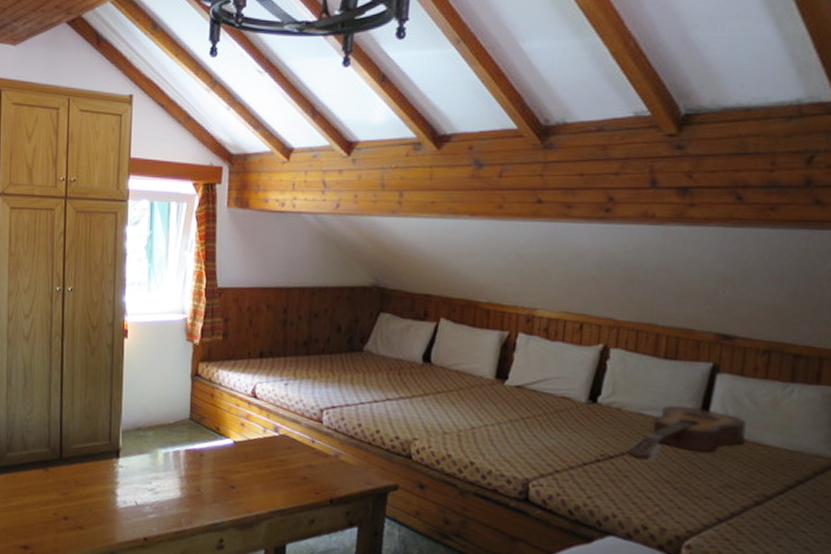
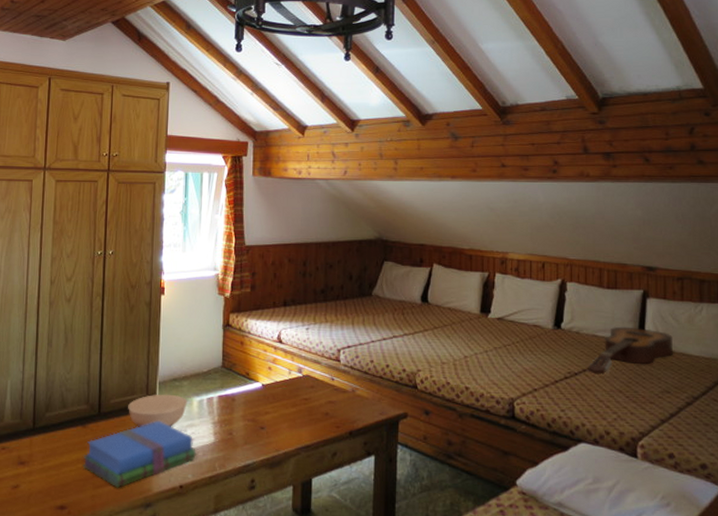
books: none [45,470,162,534] -> present [83,420,196,488]
bowl: none [90,443,152,478] -> present [128,394,187,427]

